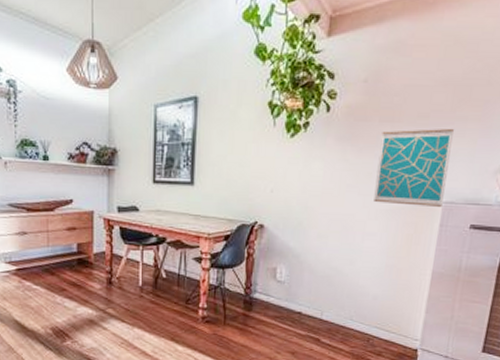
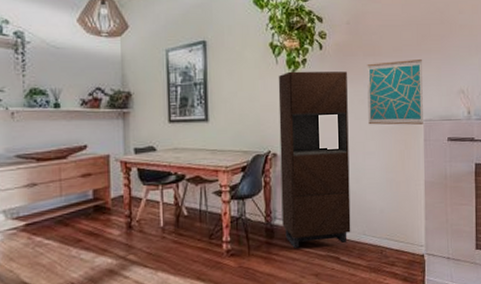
storage cabinet: none [262,135,356,325] -> present [278,71,351,248]

